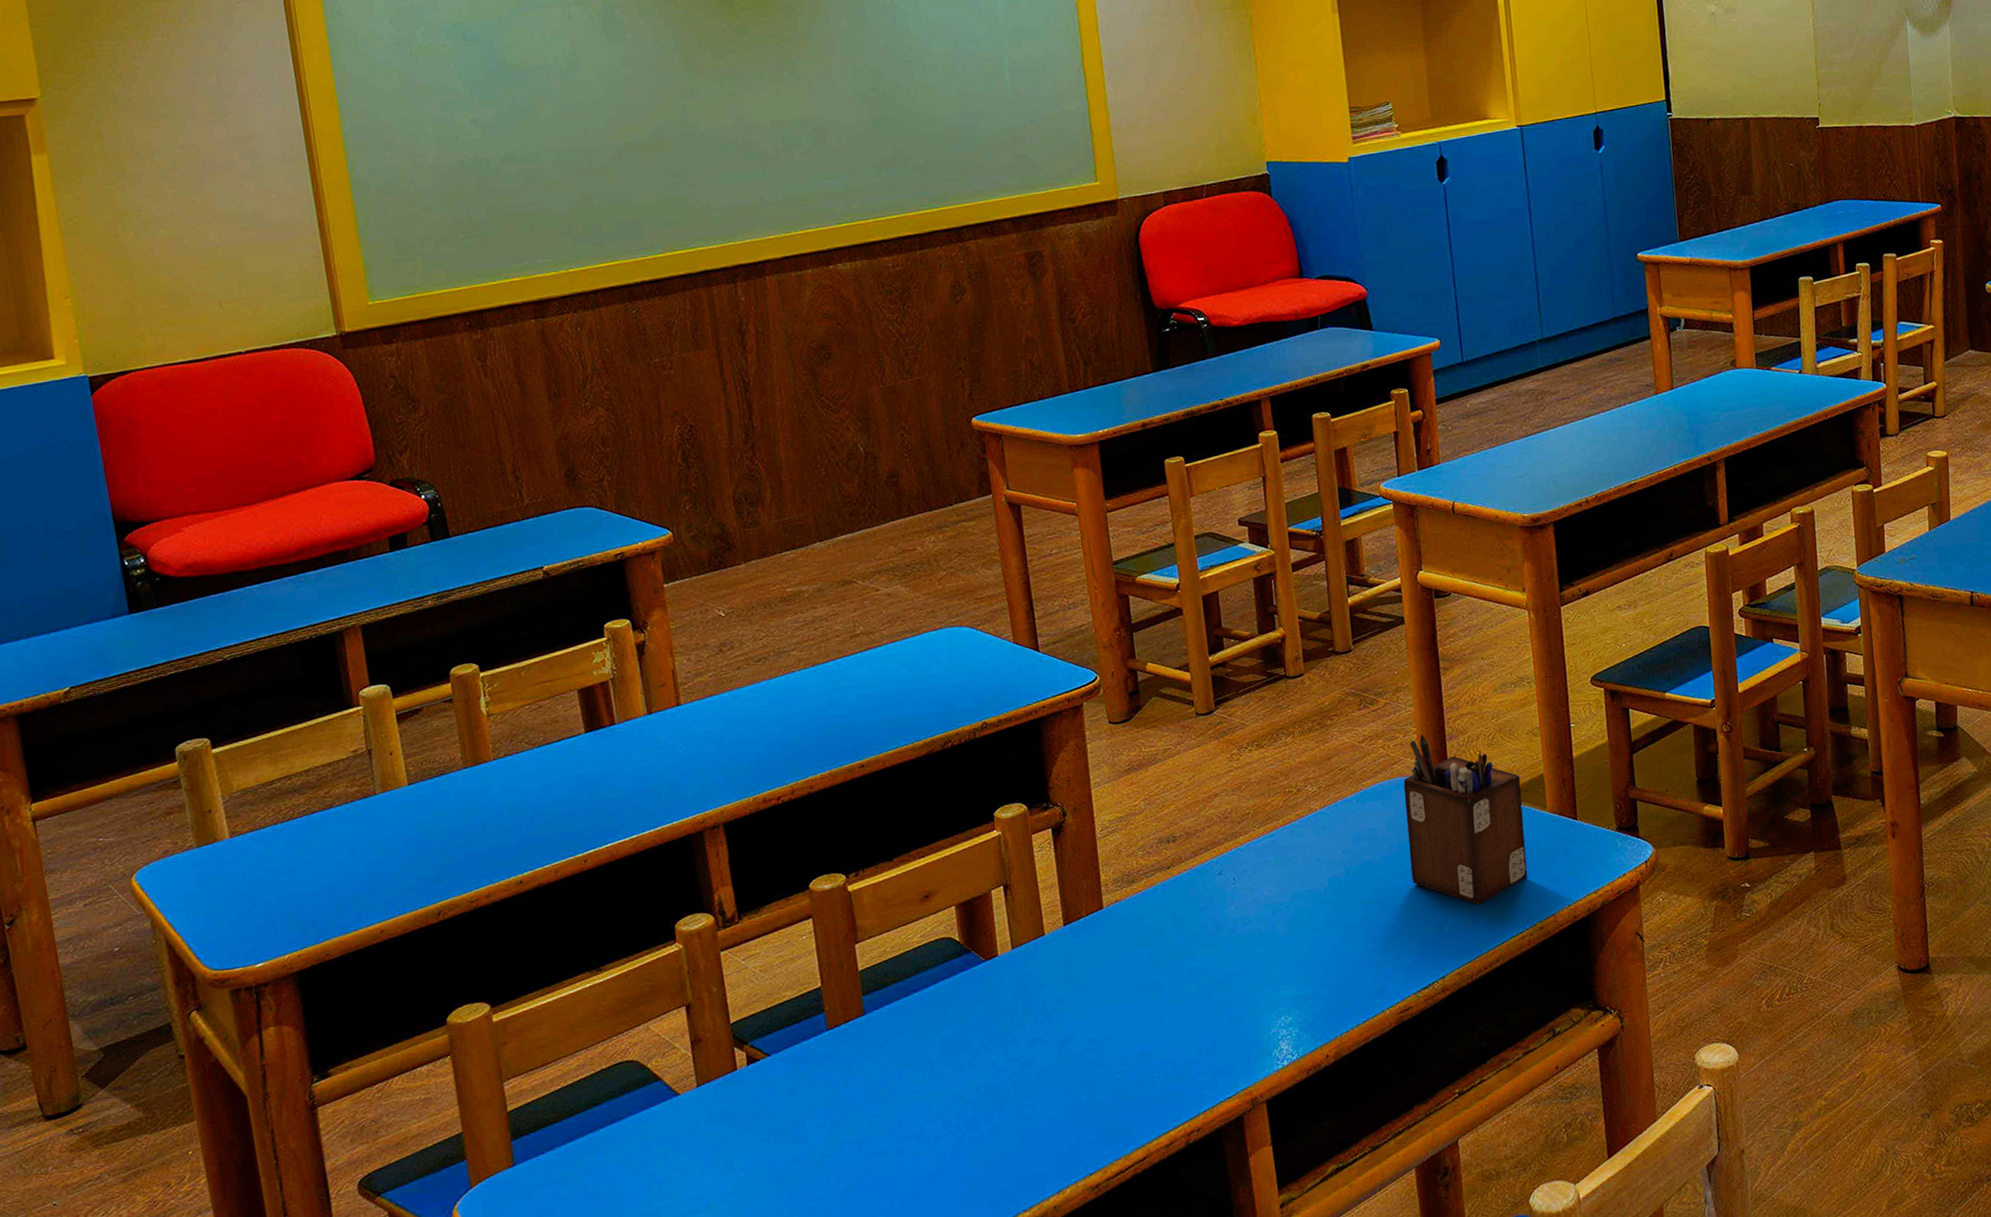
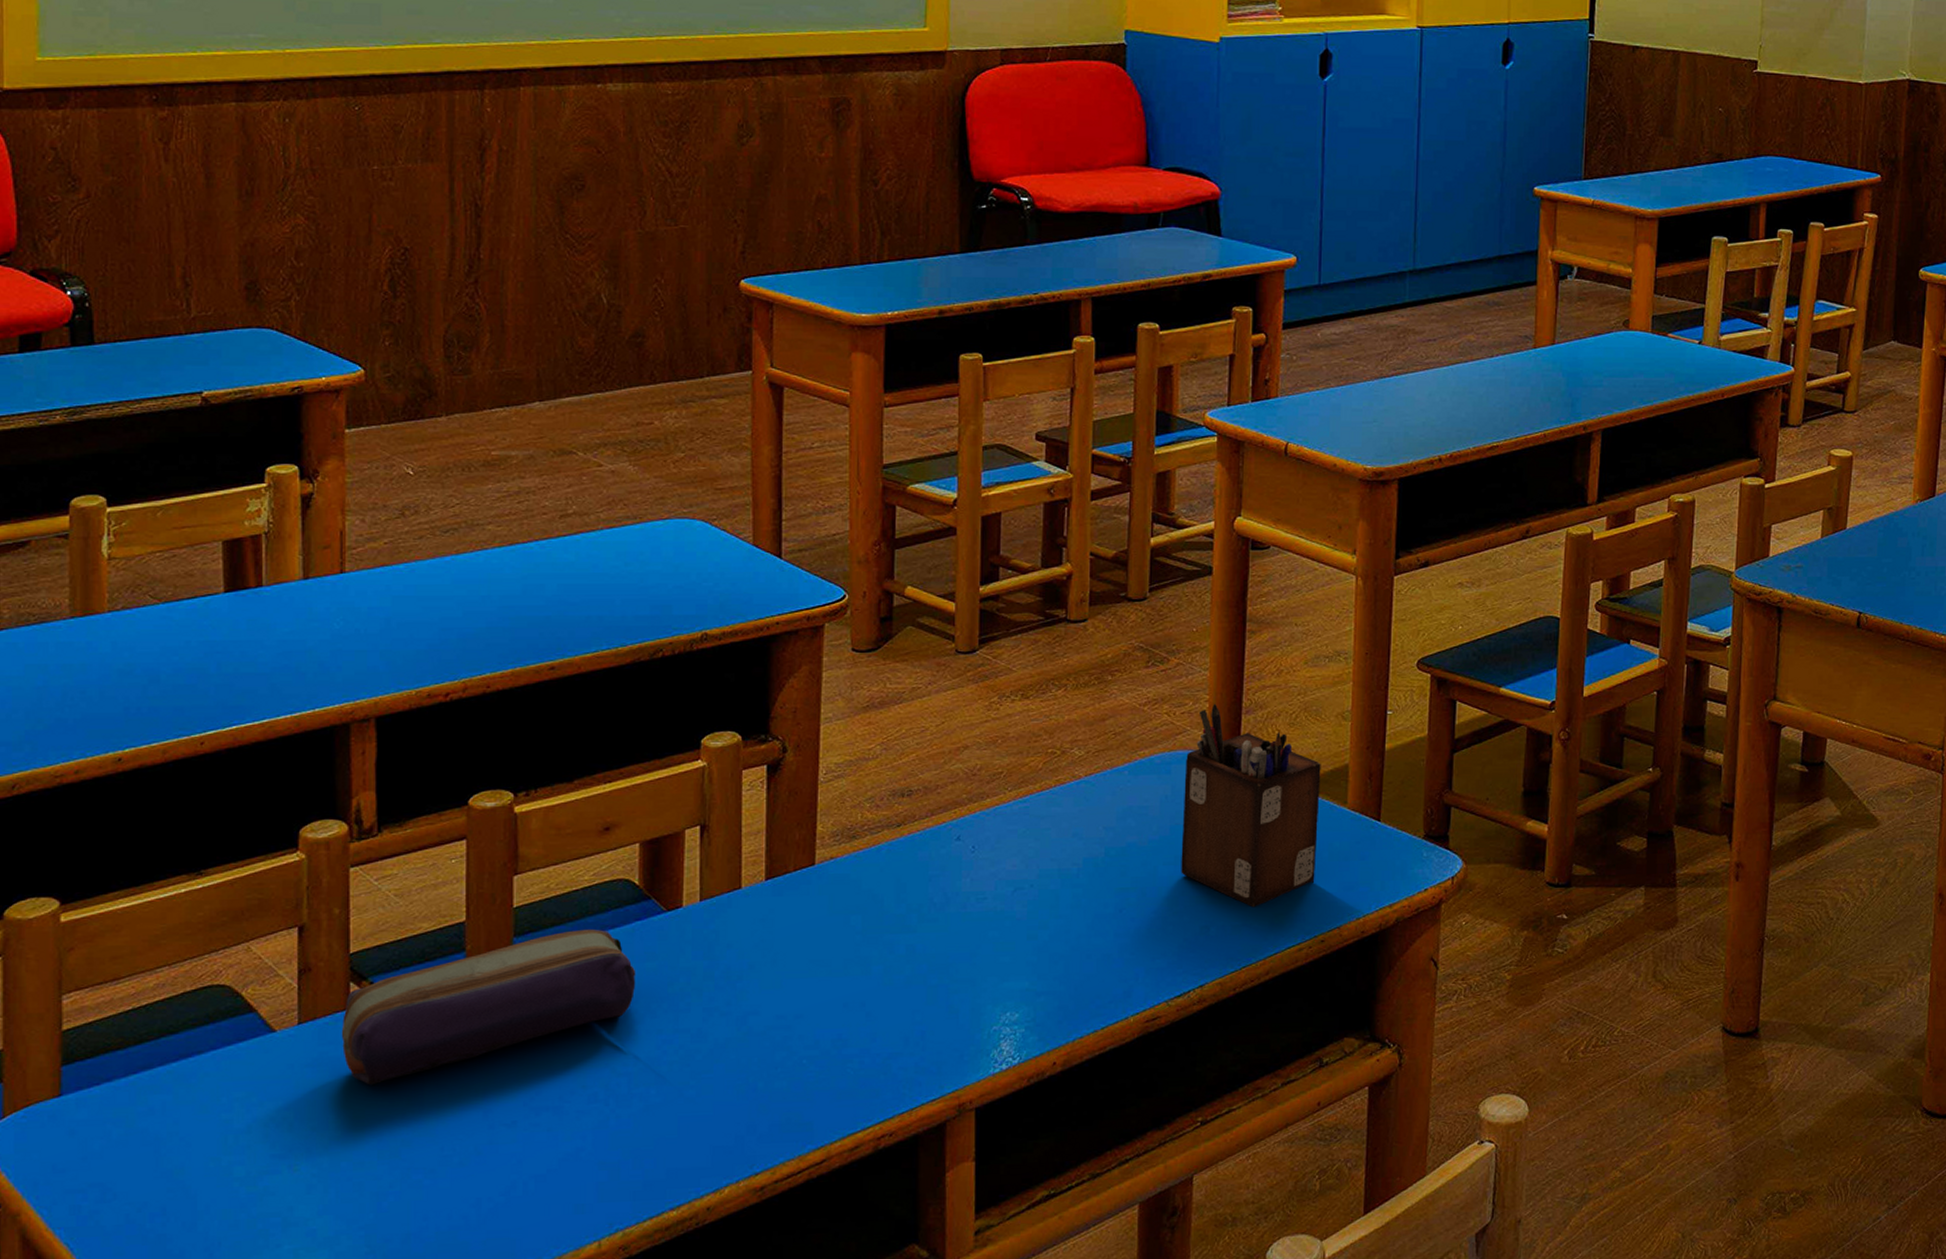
pencil case: none [732,982,969,1132] -> present [341,929,636,1085]

